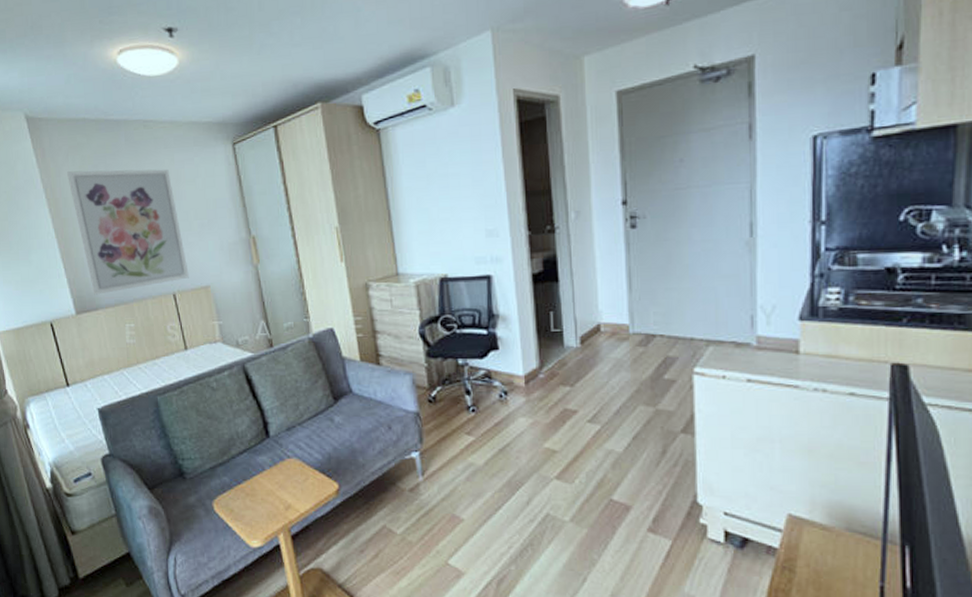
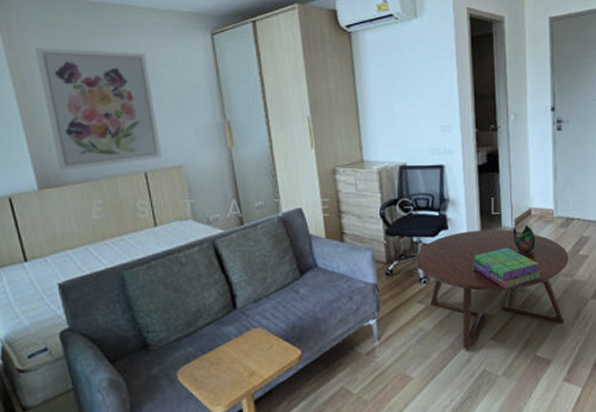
coffee table: none [462,349,651,490] -> present [416,230,569,350]
stack of books: none [529,370,616,420] -> present [472,247,542,289]
decorative bowl: none [577,343,608,377] -> present [512,225,536,253]

